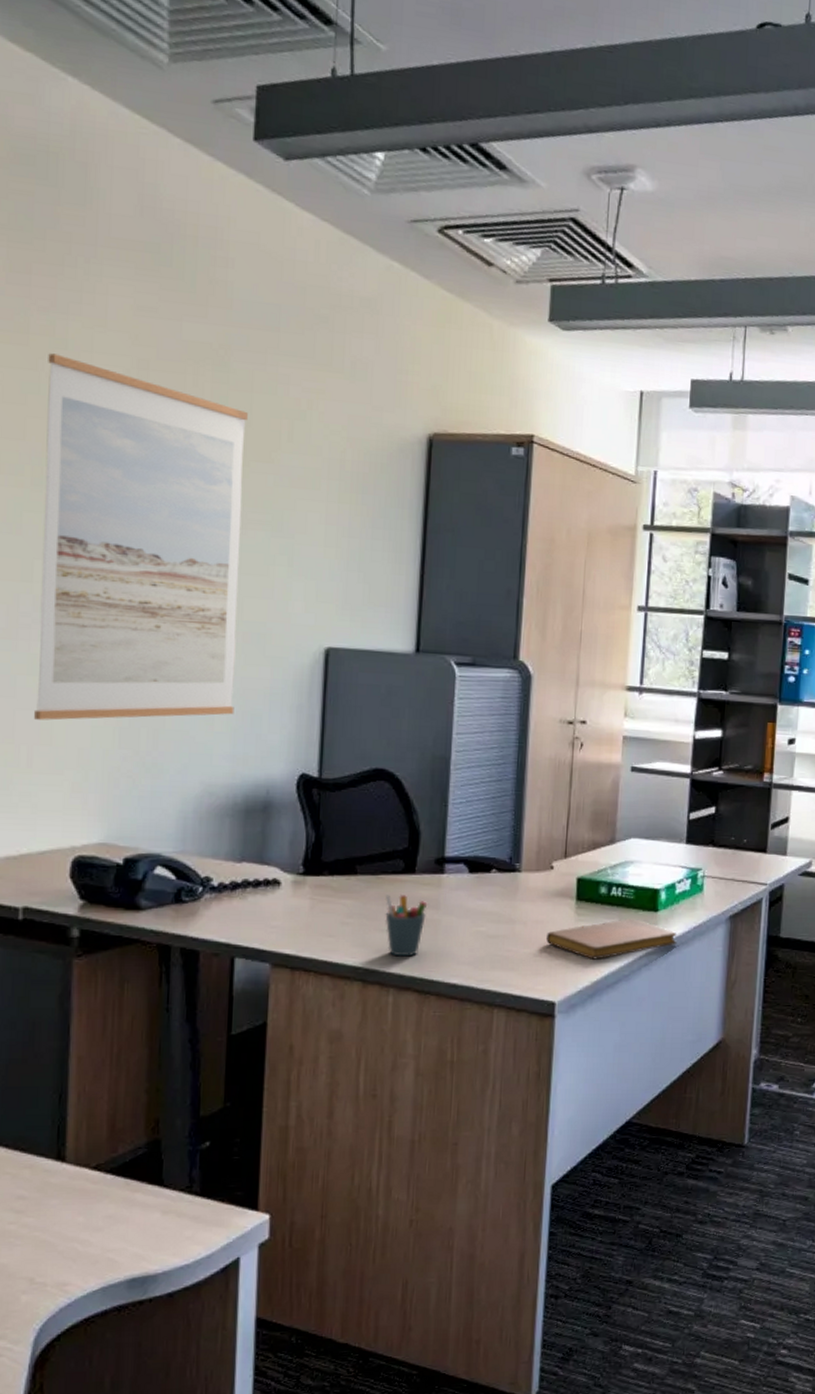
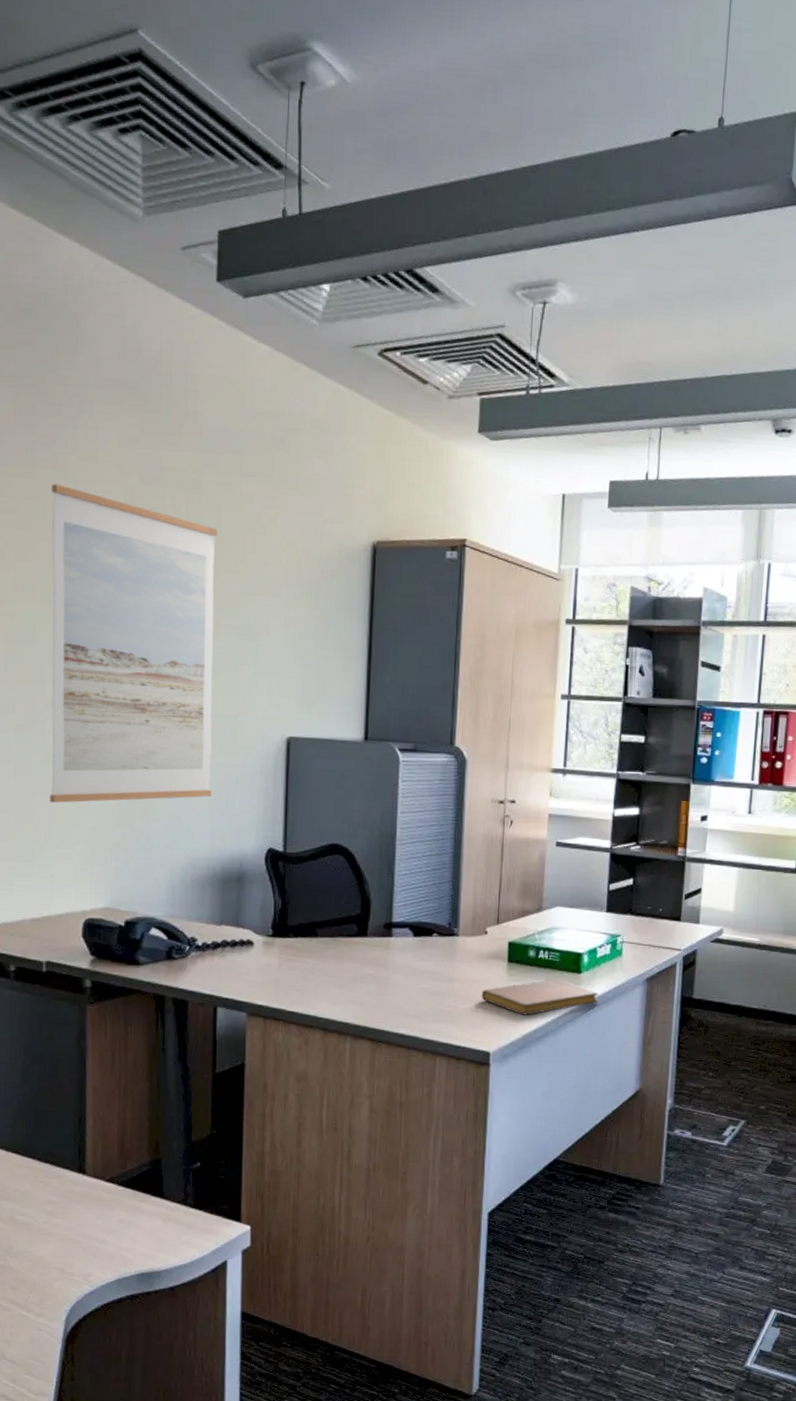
pen holder: present [385,893,428,957] -> none [341,954,378,1009]

